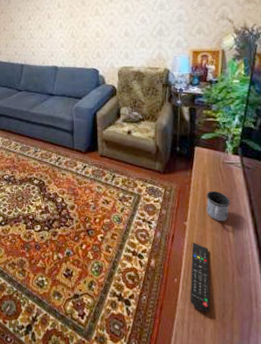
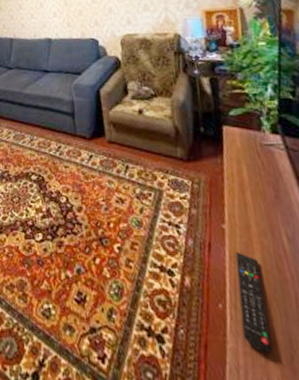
mug: present [206,190,230,221] -> none [245,181,278,222]

